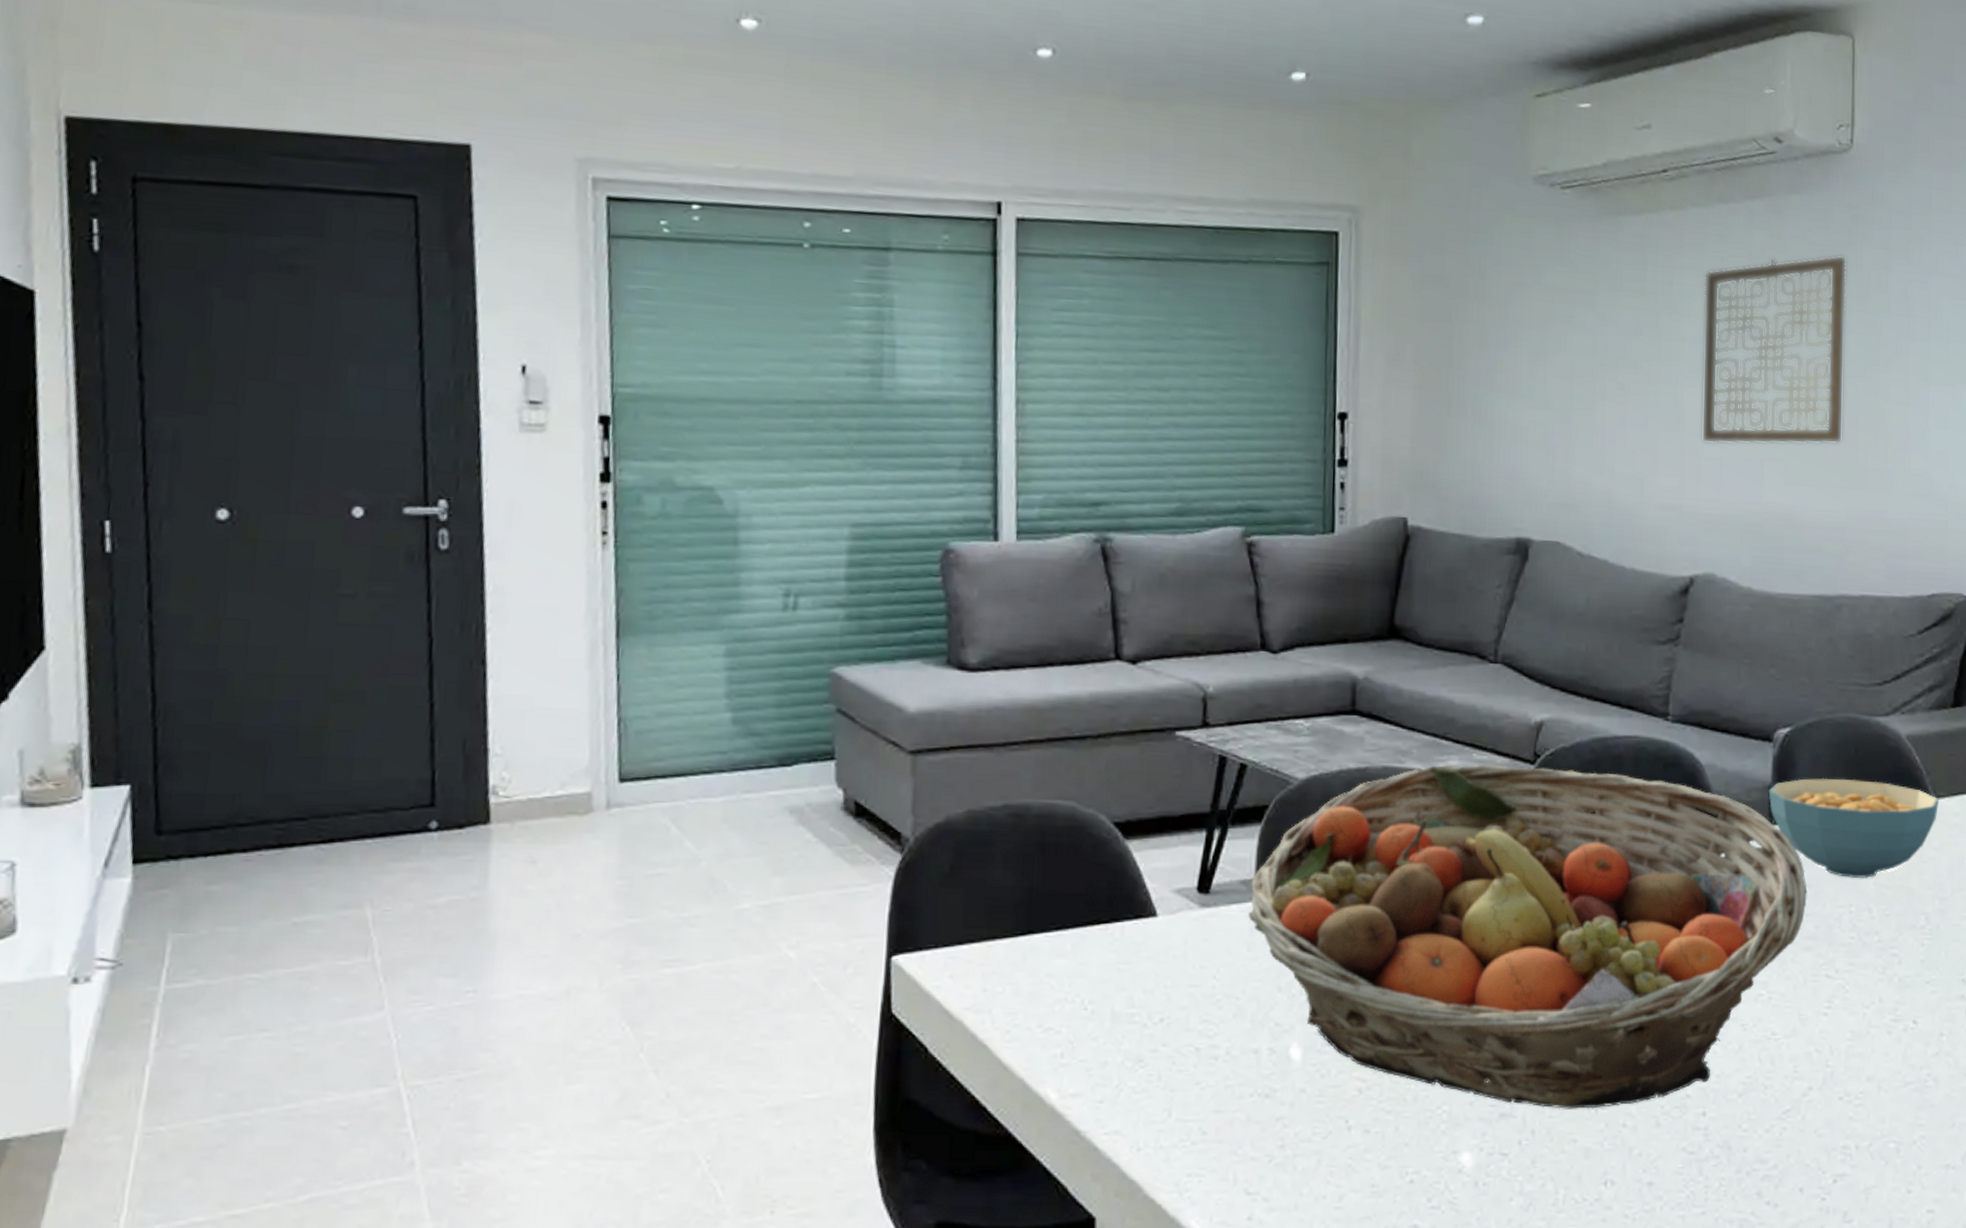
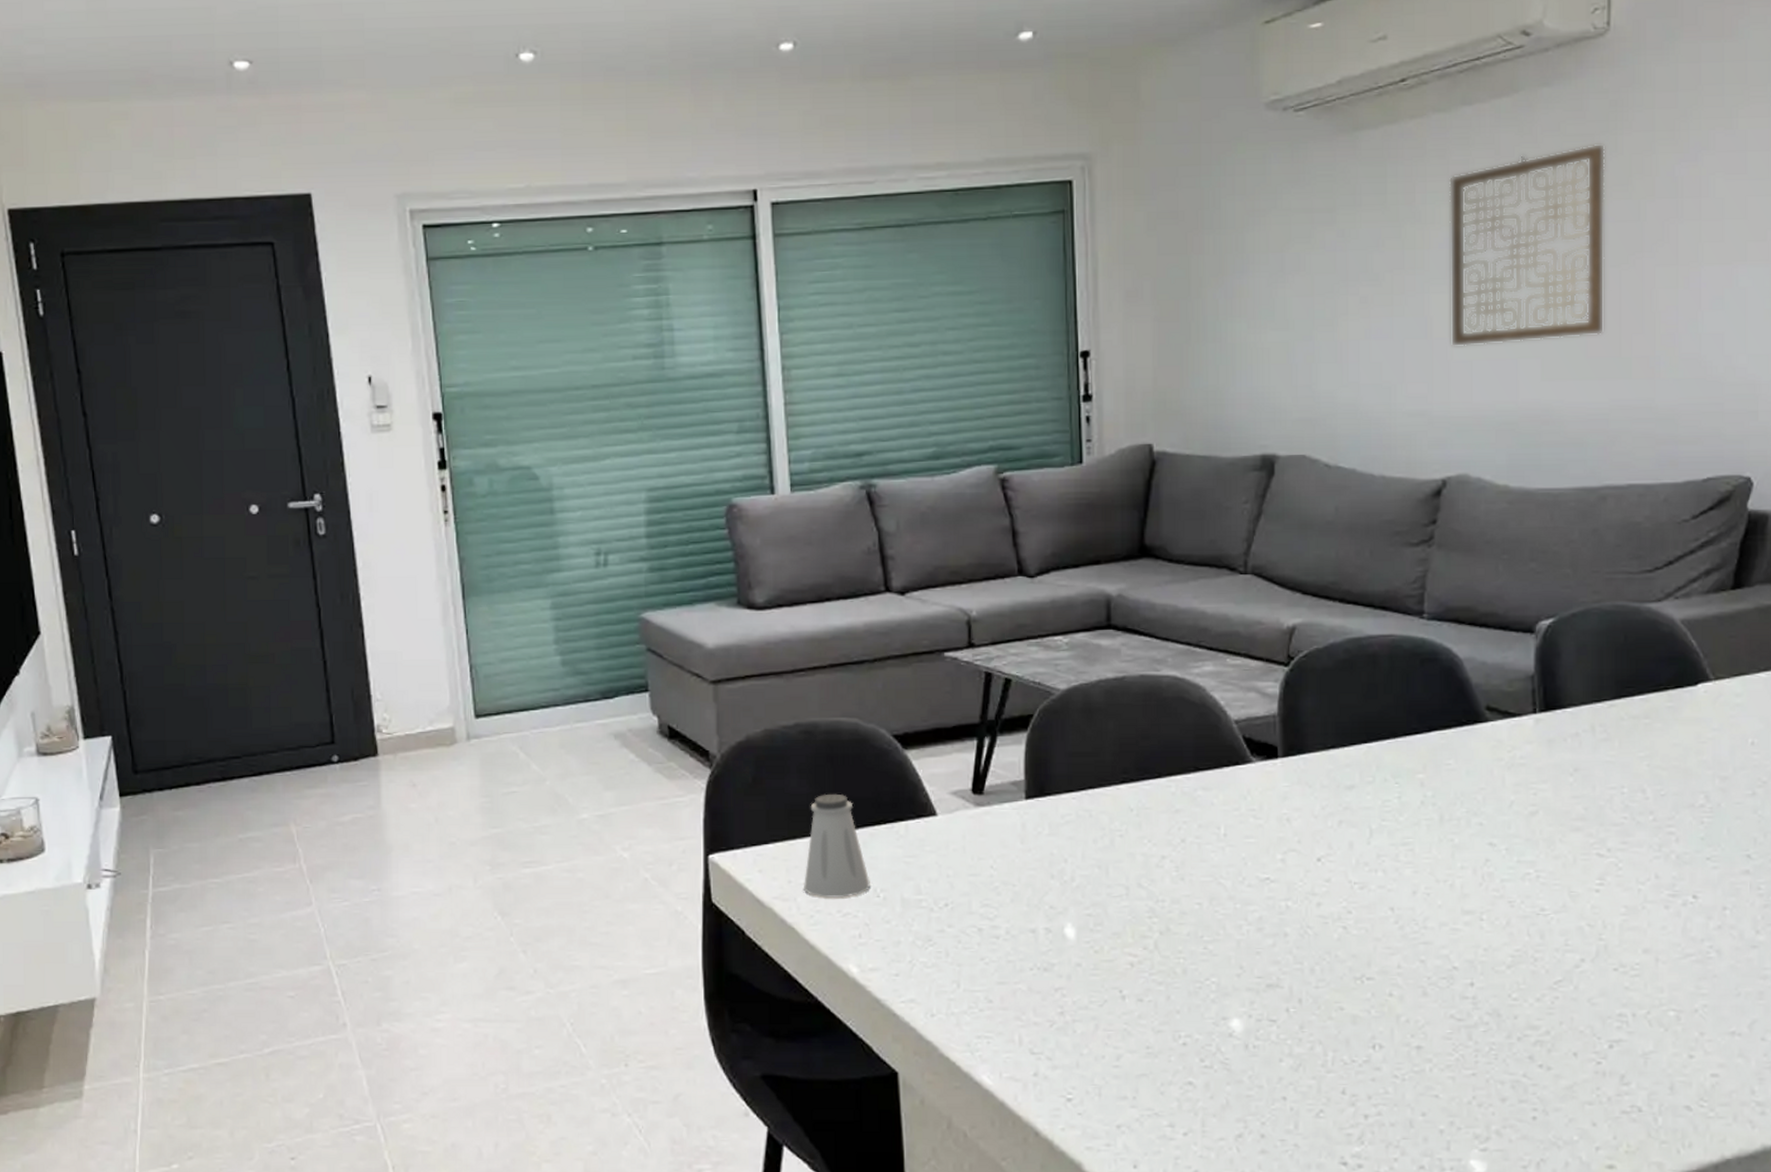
saltshaker: none [1001,887,1078,1011] -> present [804,793,870,899]
fruit basket: present [1248,764,1807,1109] -> none [1020,668,1575,980]
cereal bowl: present [1768,777,1940,879] -> none [1531,665,1719,761]

